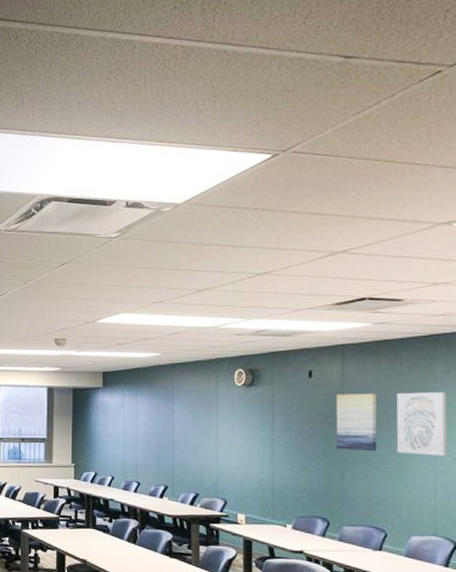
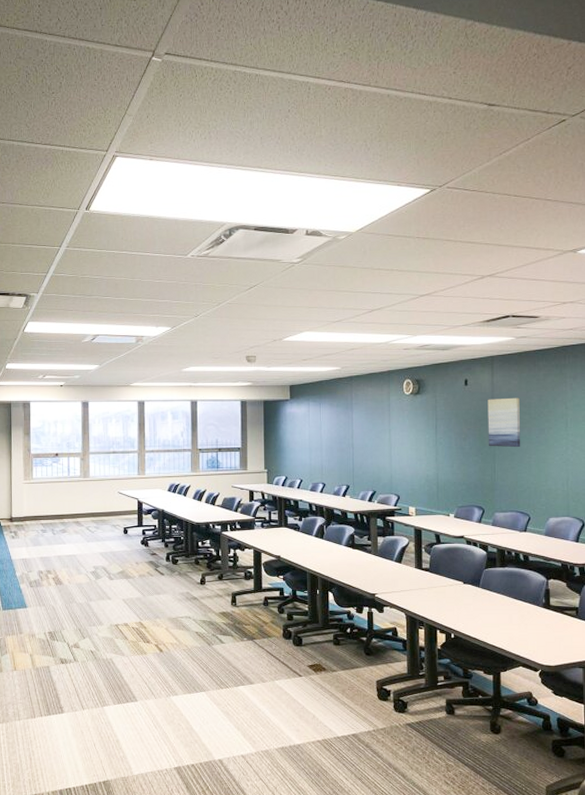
wall art: present [396,391,448,457] -> none [536,394,576,450]

